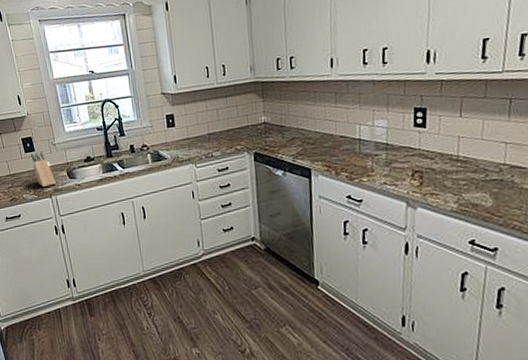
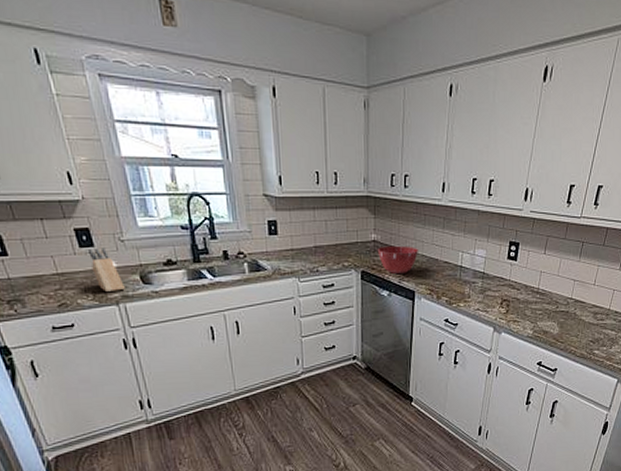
mixing bowl: none [268,124,312,153] -> present [377,245,419,274]

